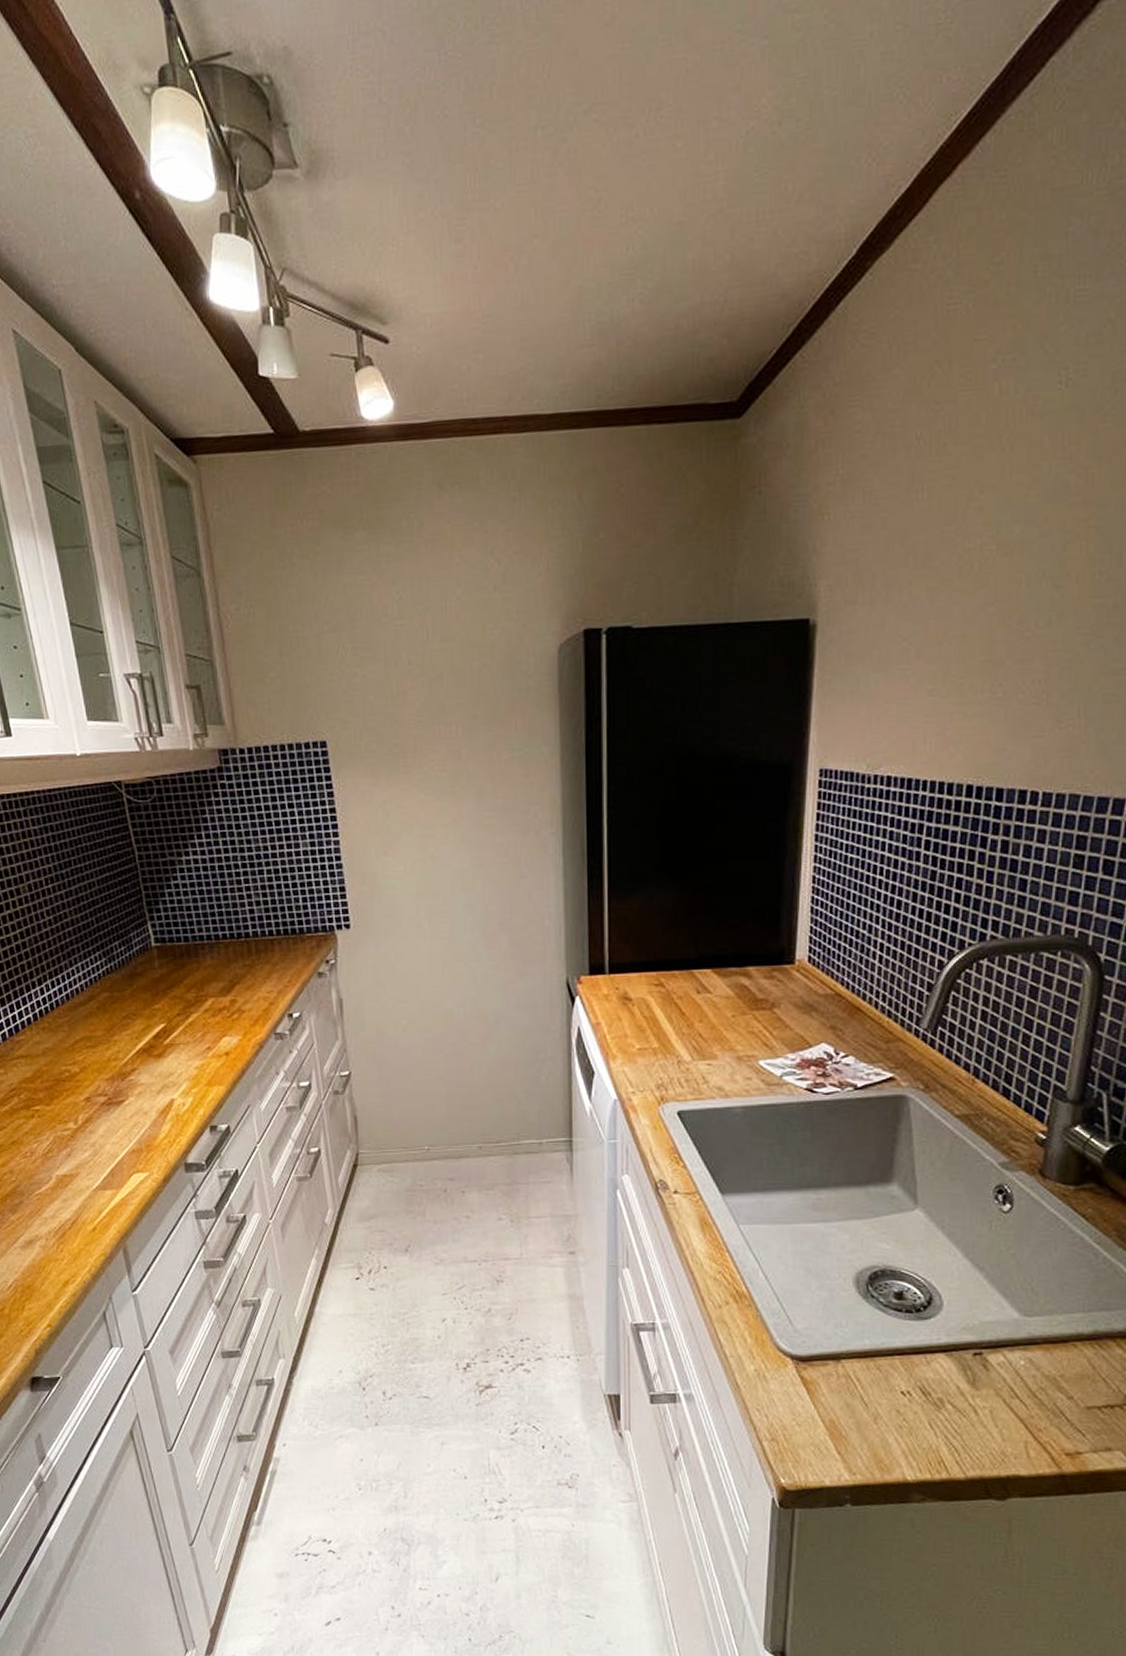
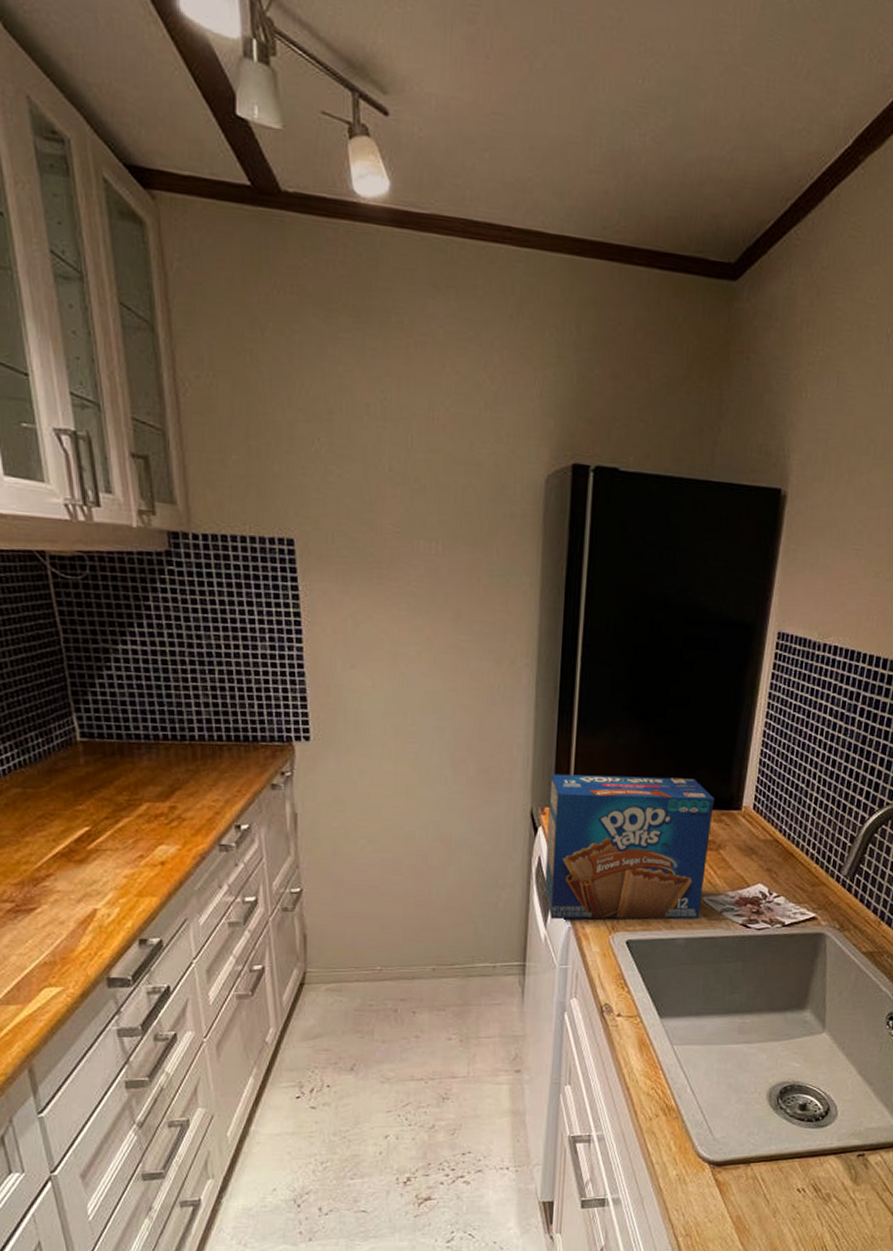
toaster pastry box: none [584,934,763,1092] -> present [544,773,715,920]

